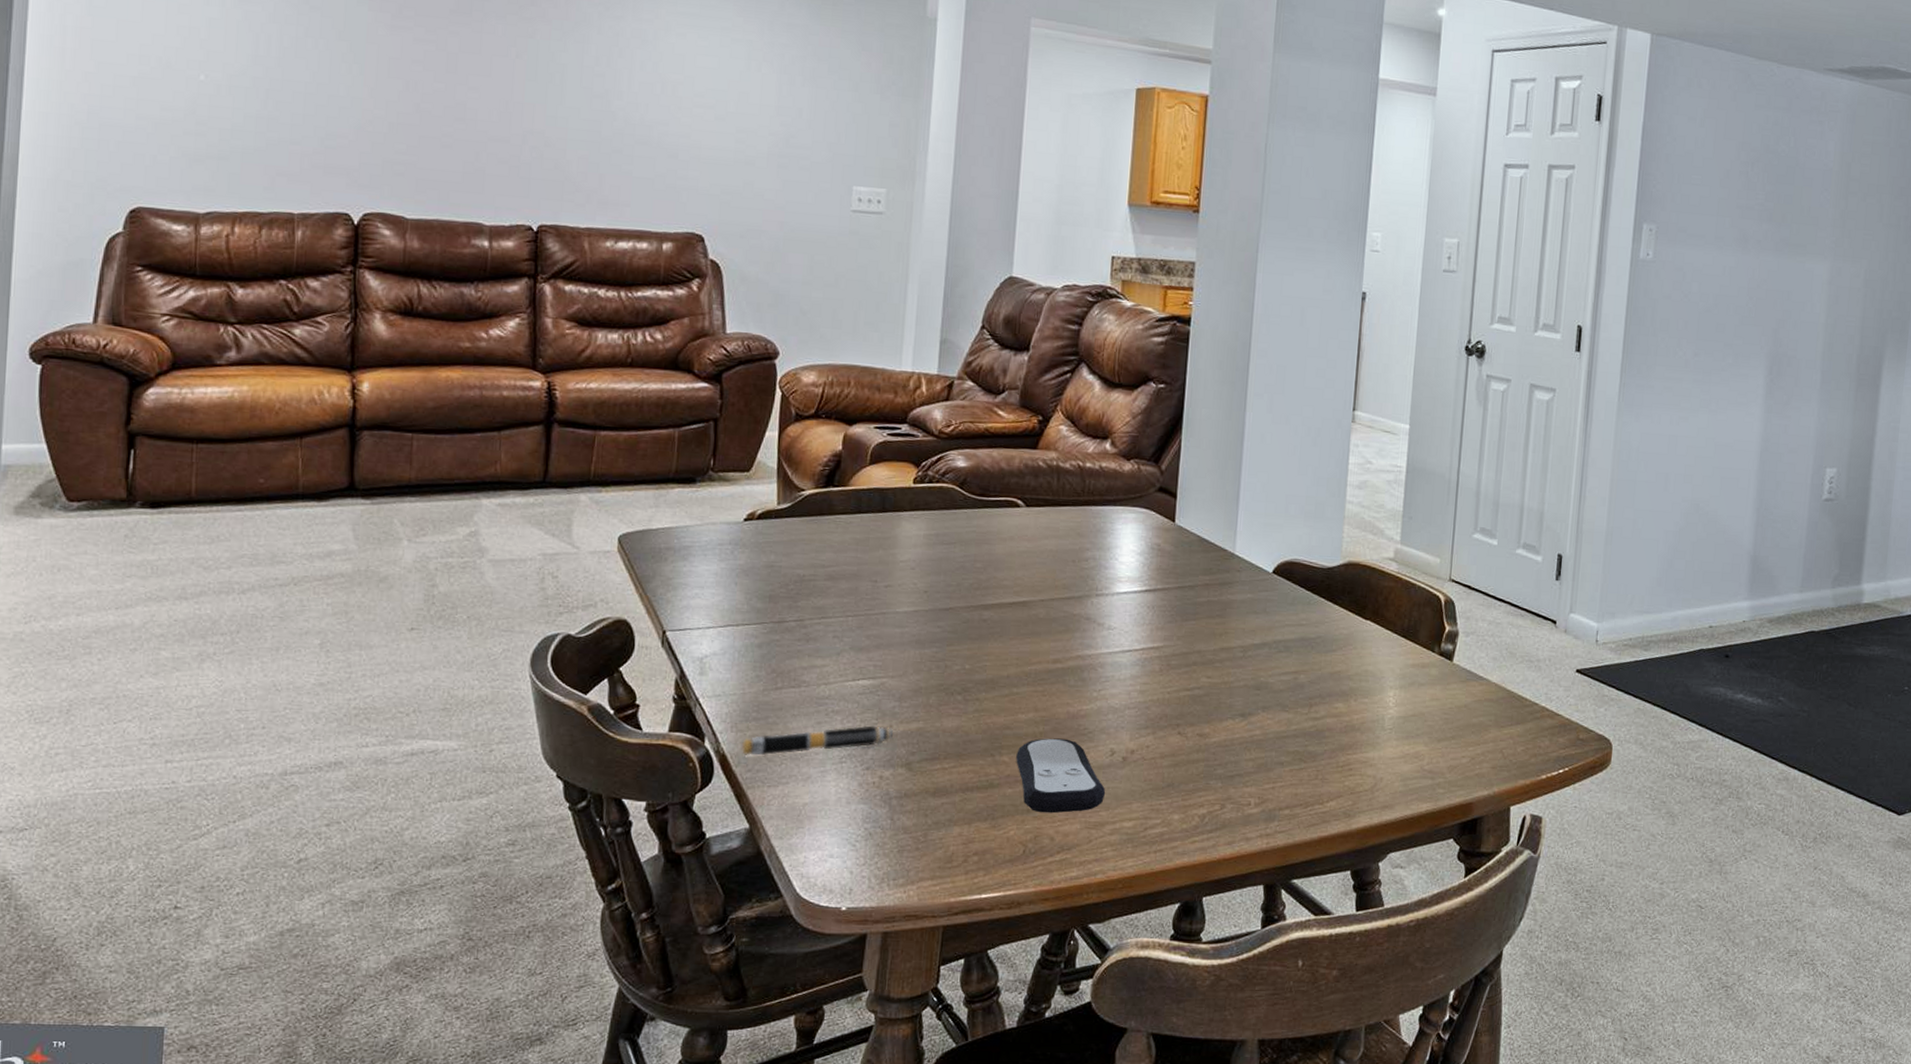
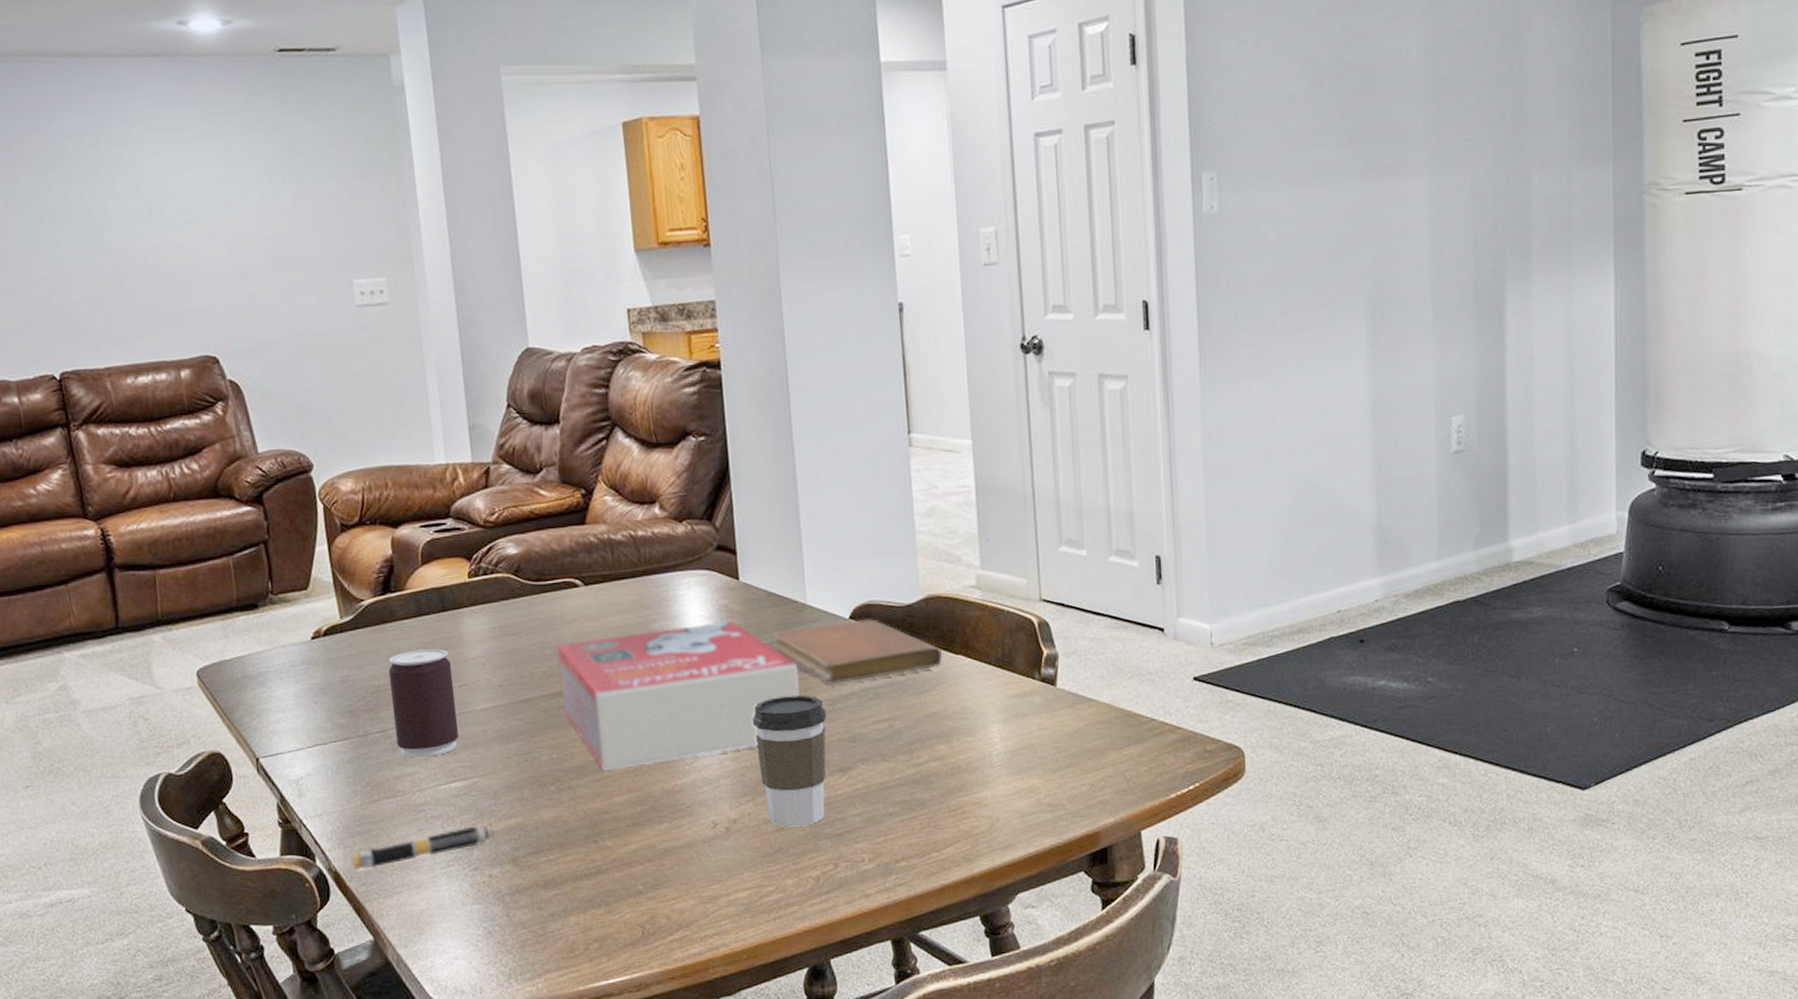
beverage can: none [810,545,881,652] -> present [388,648,459,758]
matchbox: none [983,558,1217,688] -> present [556,621,799,771]
remote control: present [1016,738,1106,813] -> none [618,816,715,893]
coffee cup: none [1164,637,1237,765] -> present [751,694,826,827]
notebook: none [1196,575,1353,633] -> present [771,619,942,684]

